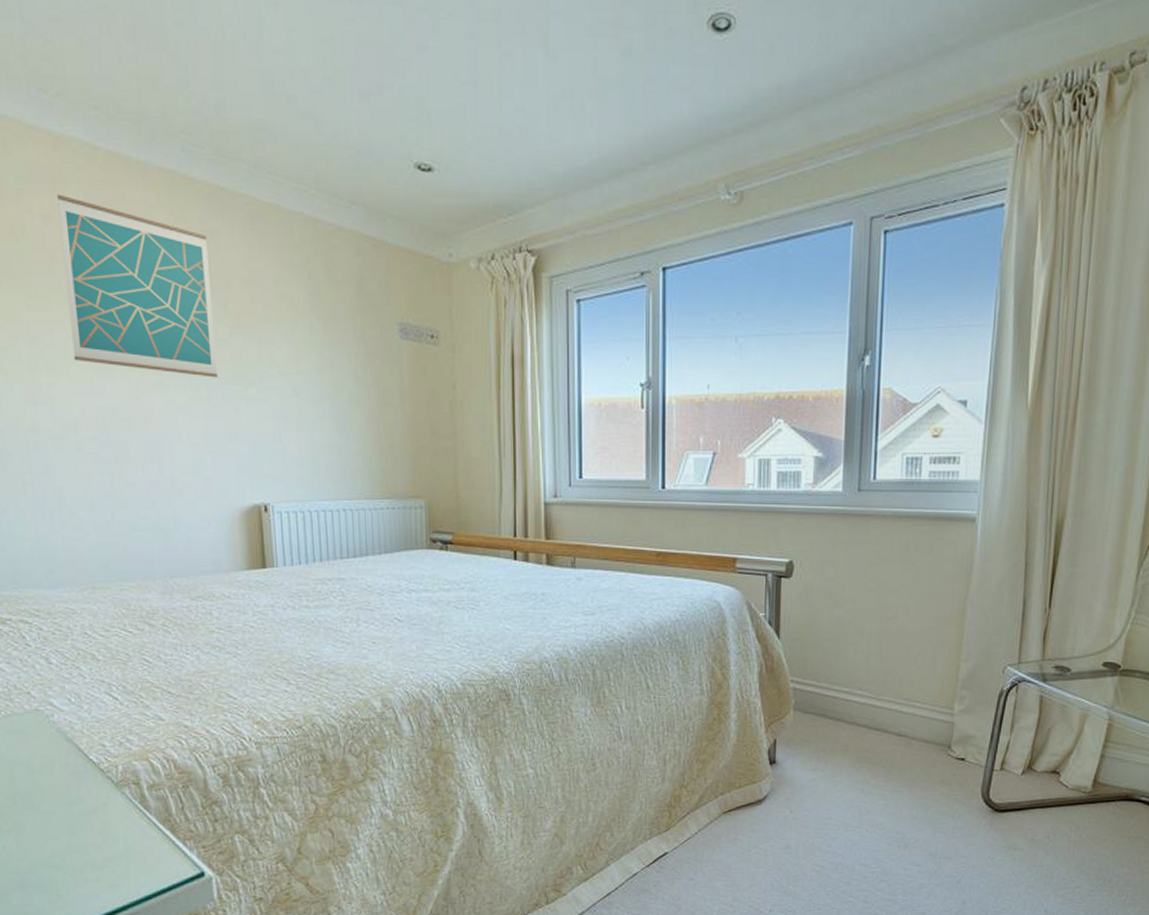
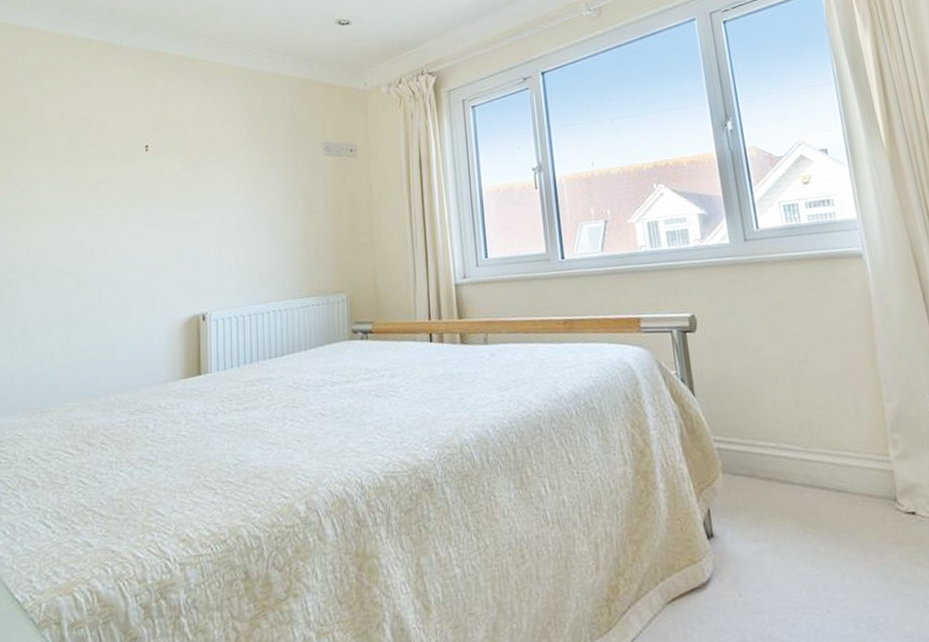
wall art: present [57,194,218,378] -> none [52,77,170,207]

